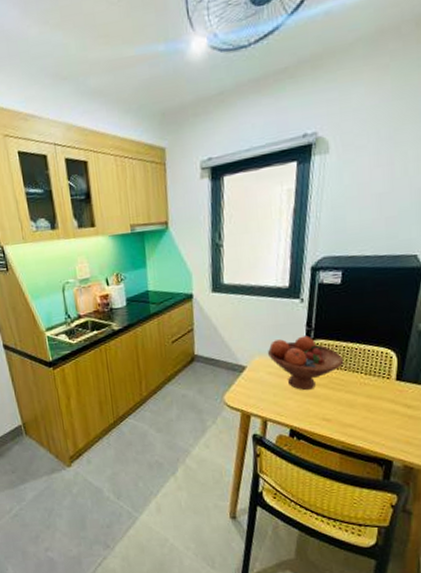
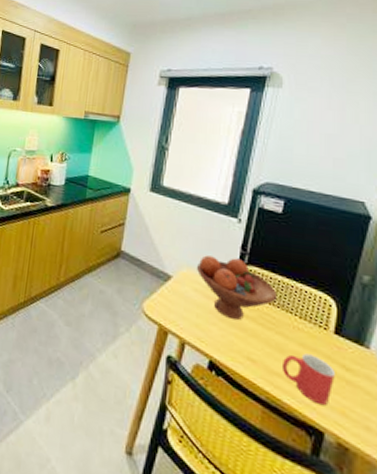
mug: none [354,402,399,441] -> present [283,353,335,406]

